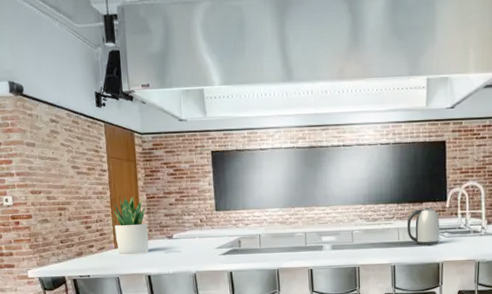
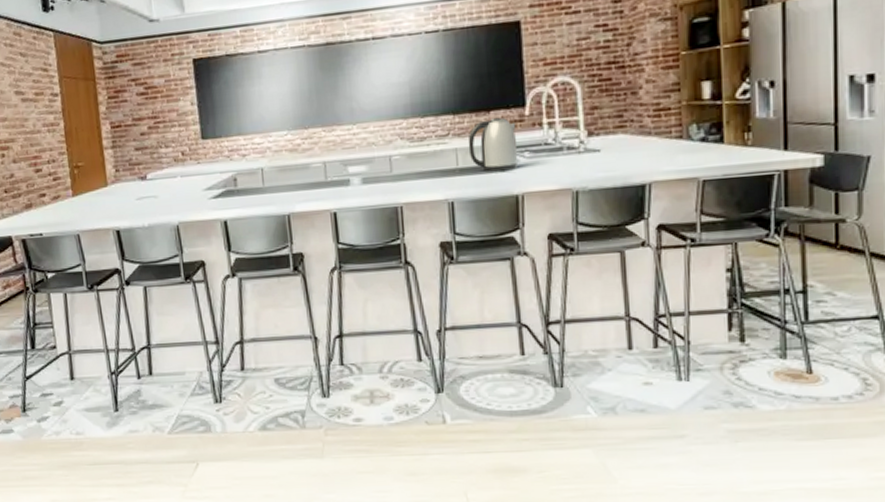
planter: present [113,194,149,256] -> none [69,122,117,207]

